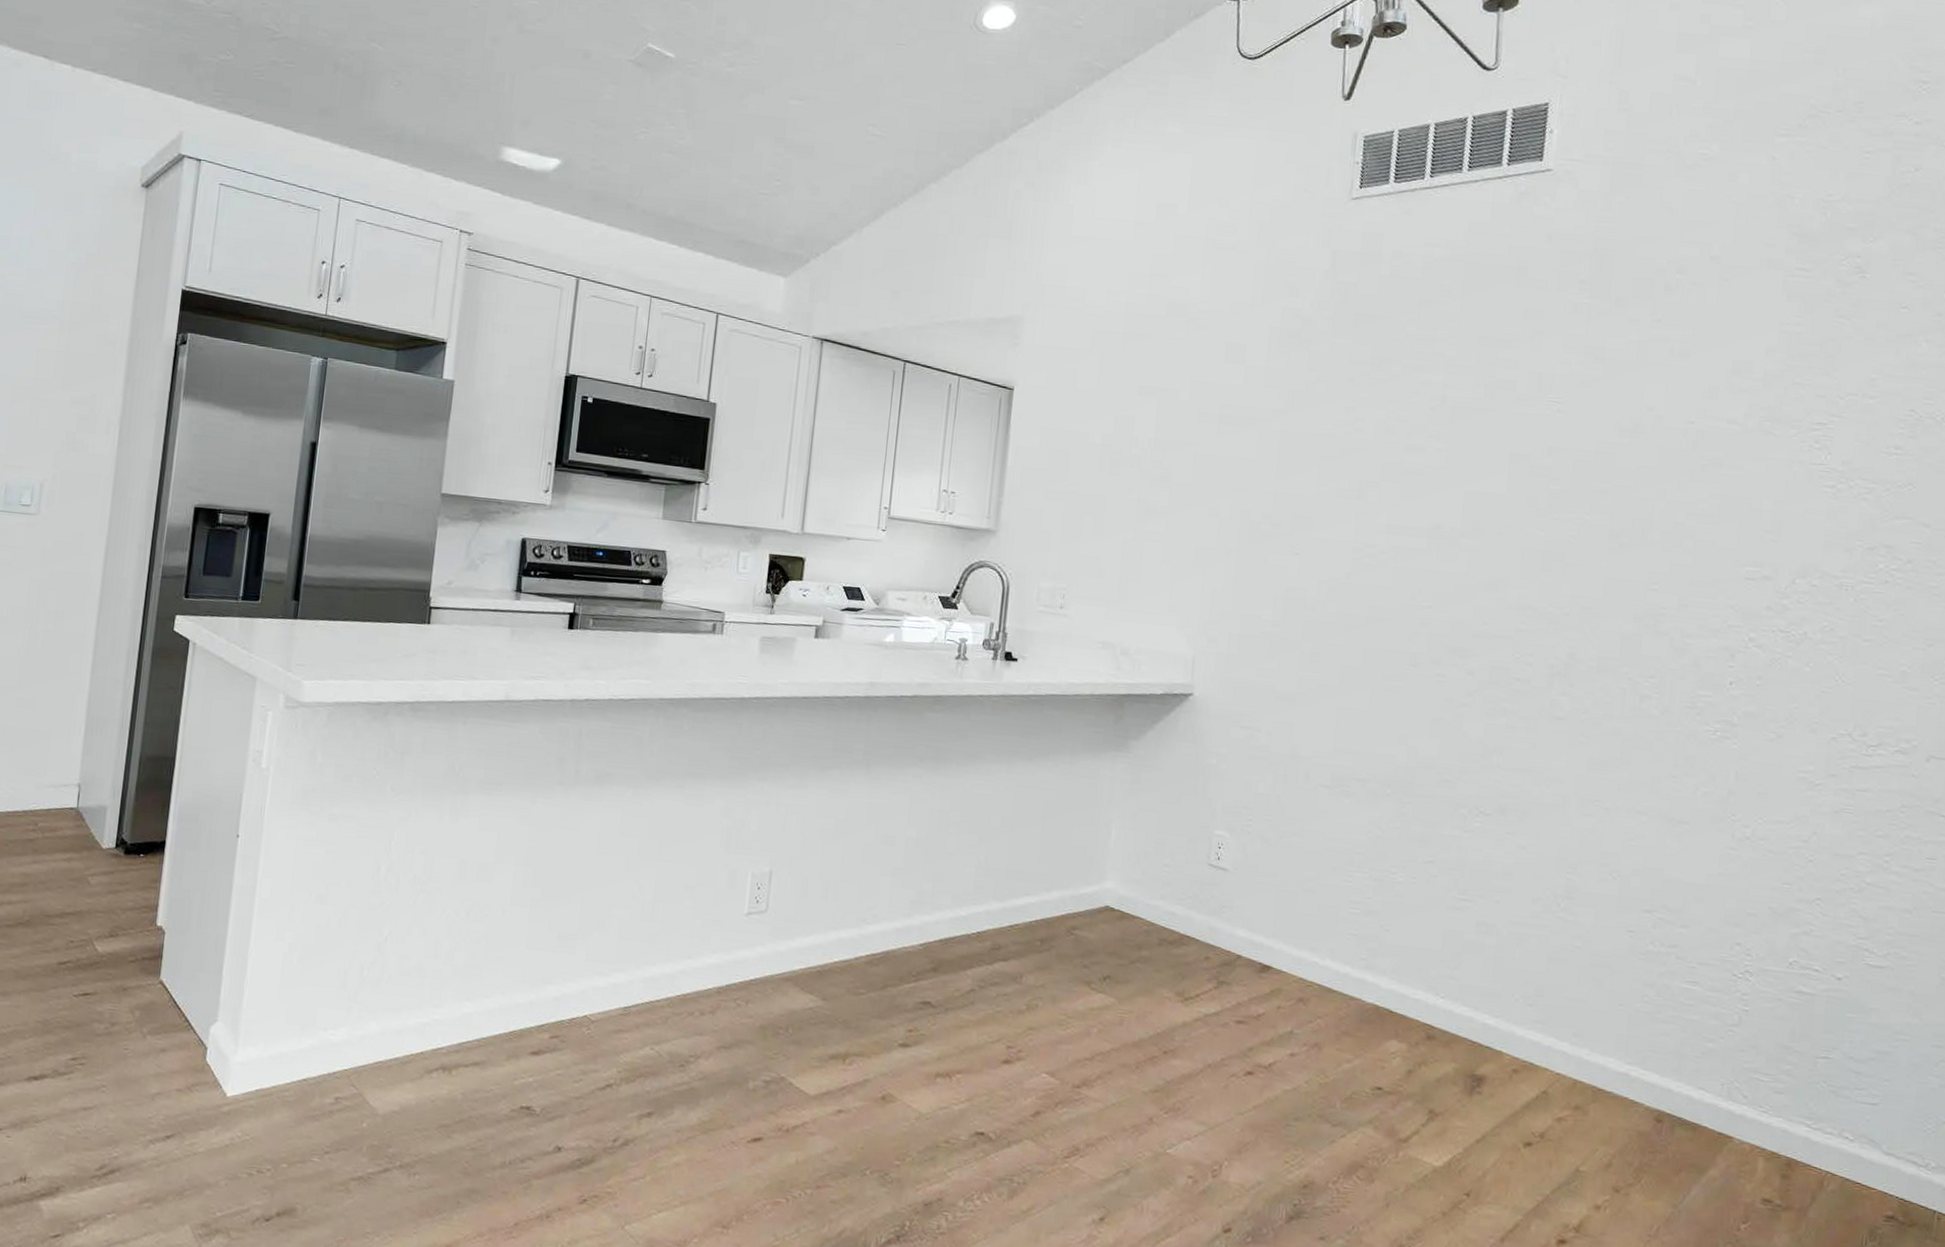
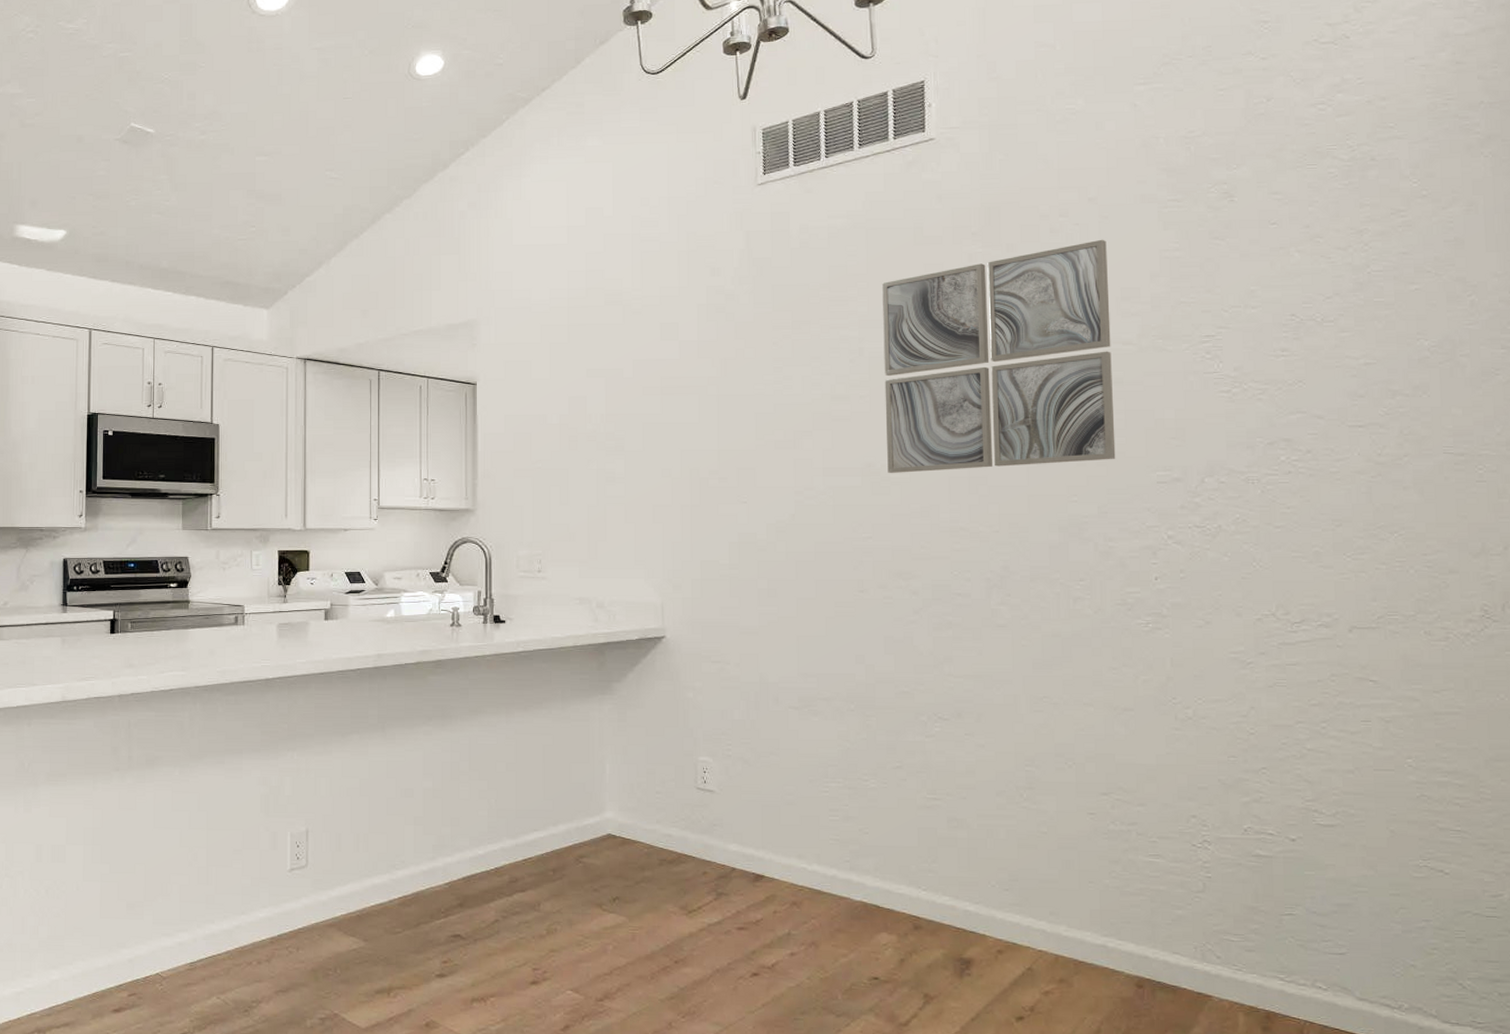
wall art: none [1457,303,1724,549] -> present [881,239,1116,473]

